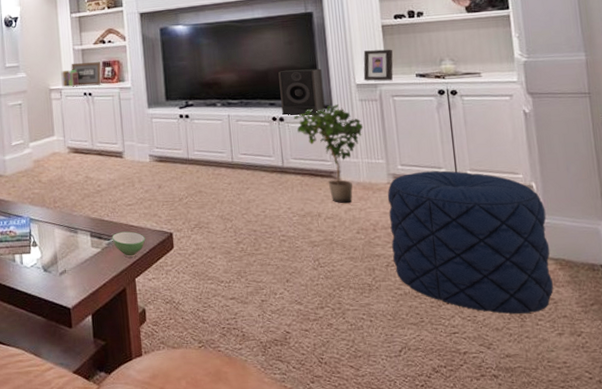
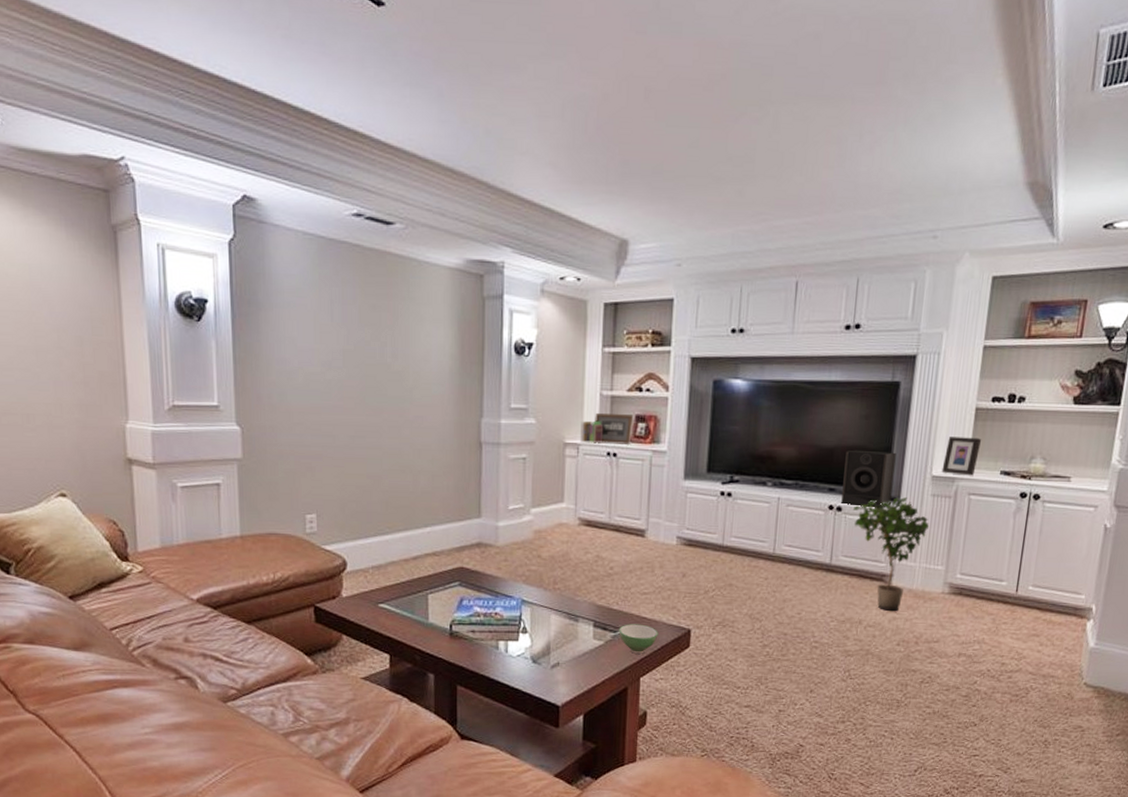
pouf: present [387,170,553,314] -> none [929,583,1099,740]

